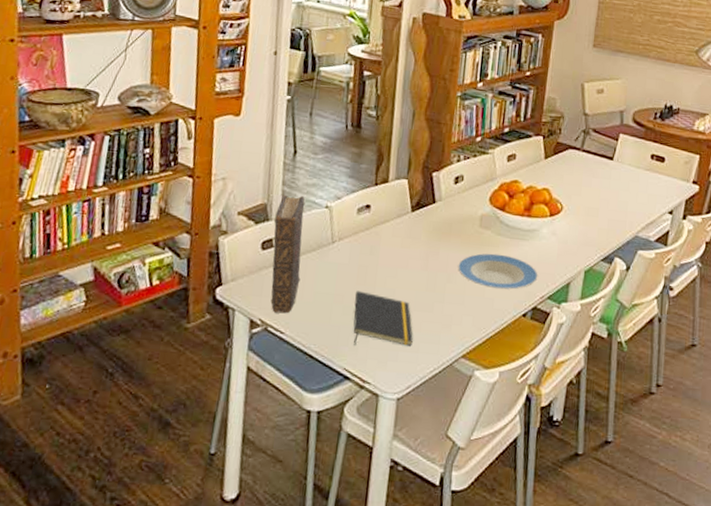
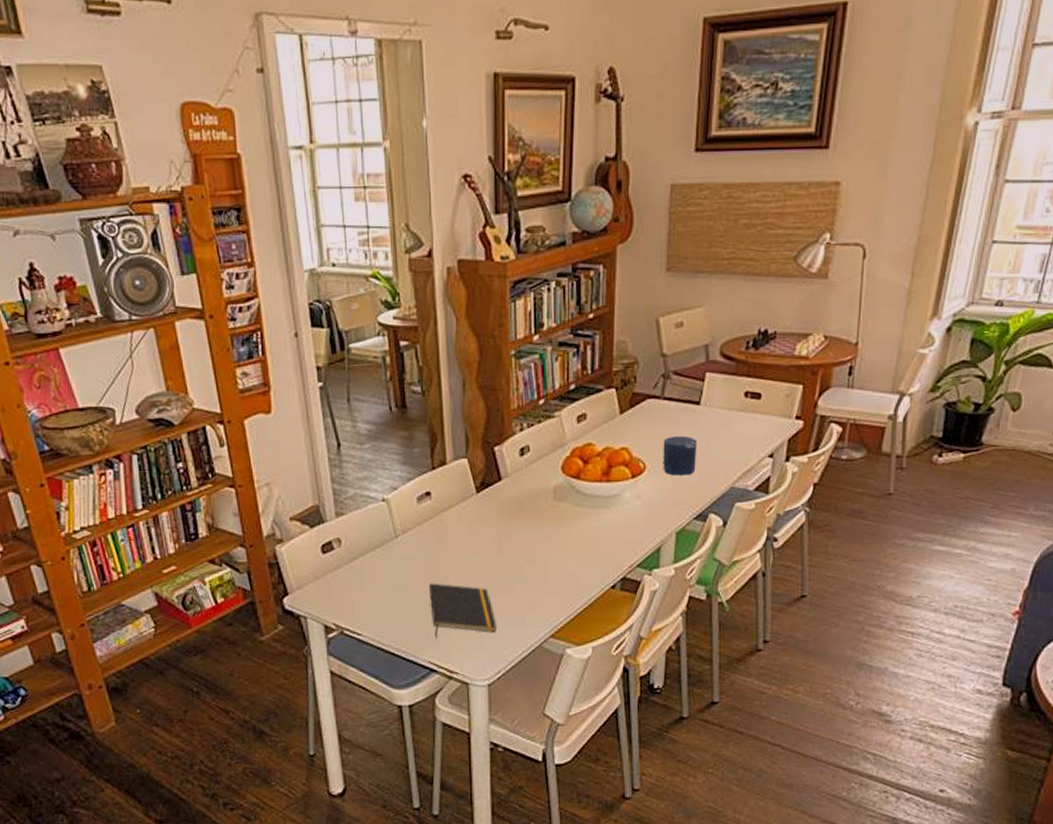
book: present [270,194,305,314] -> none [329,492,369,616]
plate: present [458,253,538,290] -> none [535,526,624,563]
candle: none [577,184,609,220] -> present [663,435,697,476]

